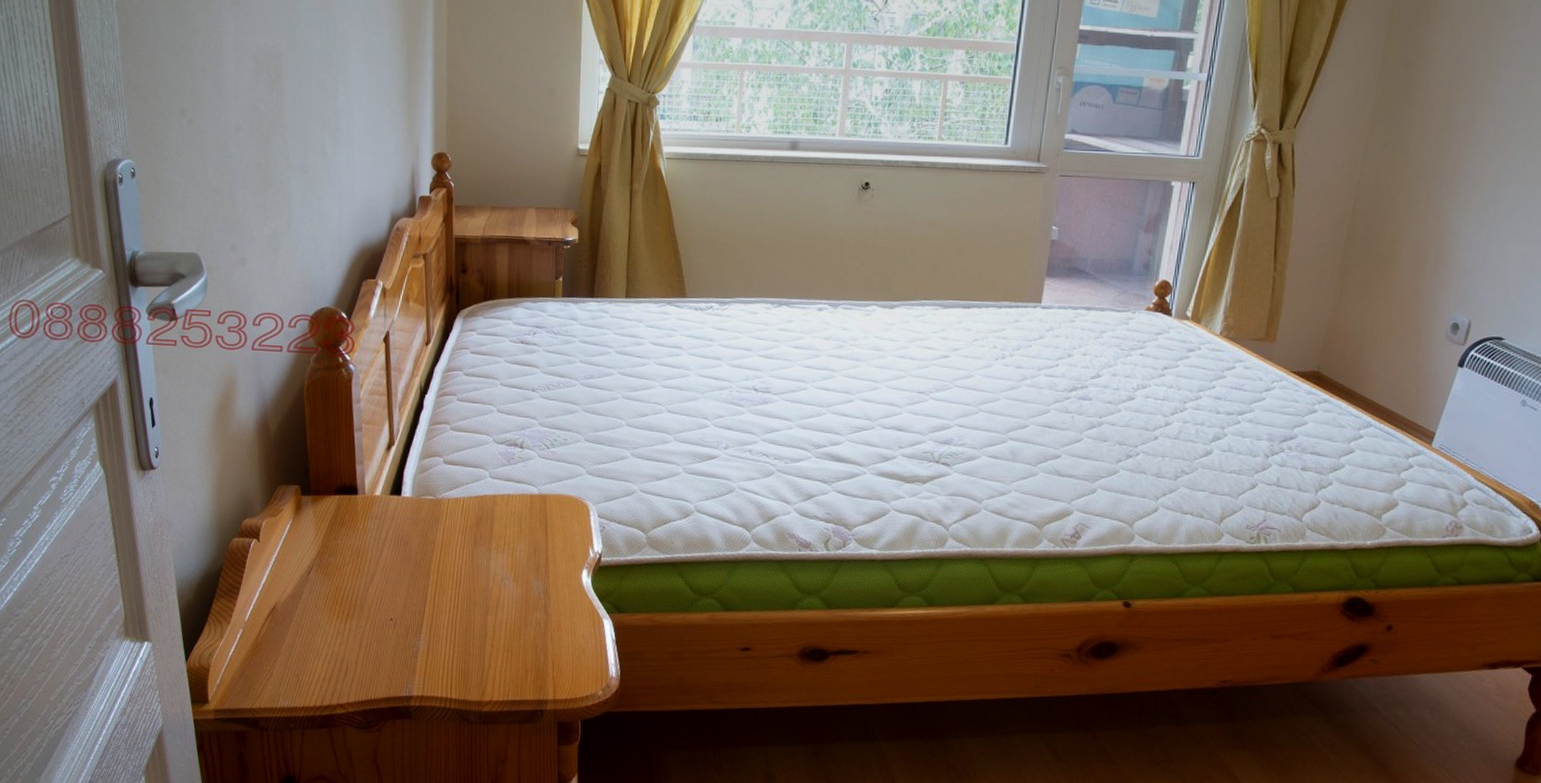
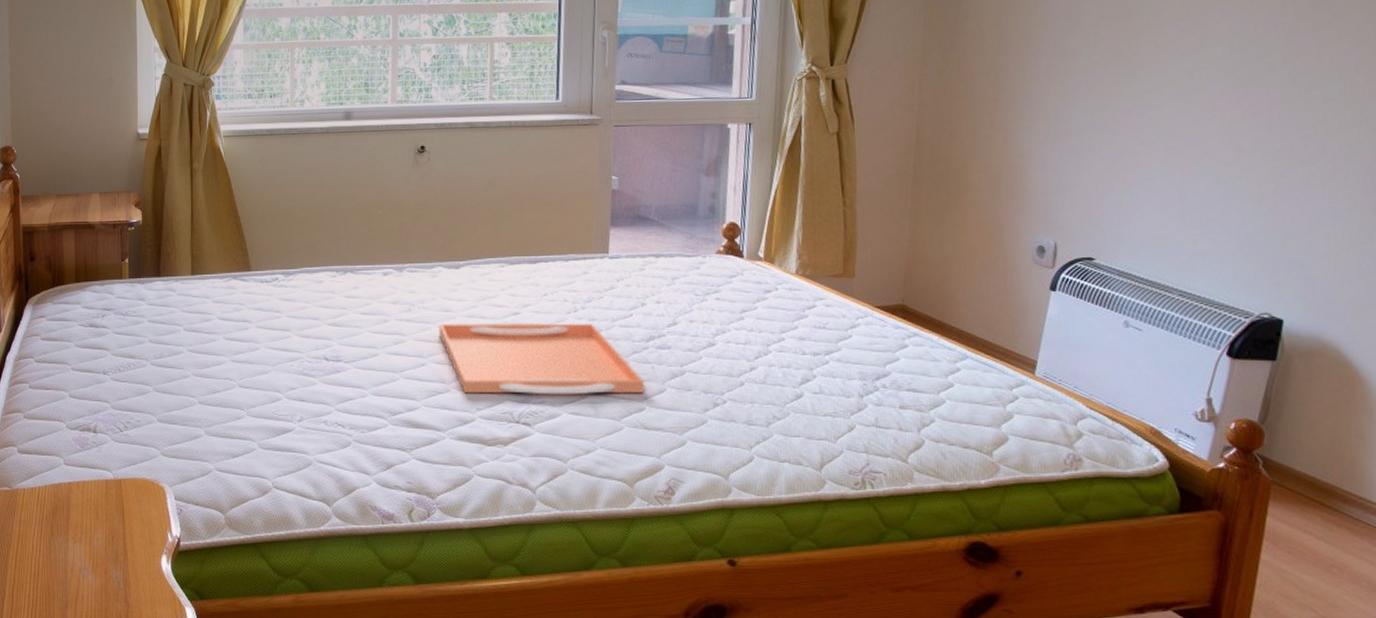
serving tray: none [868,362,1064,441] -> present [438,322,645,395]

